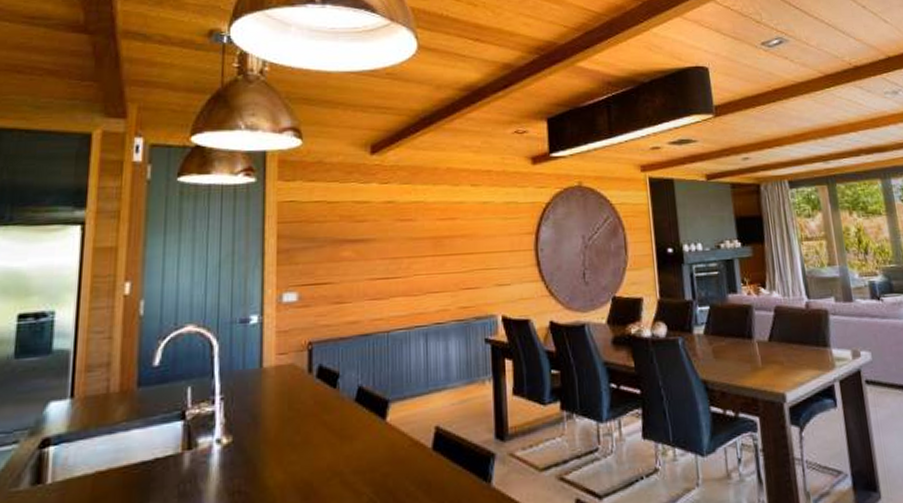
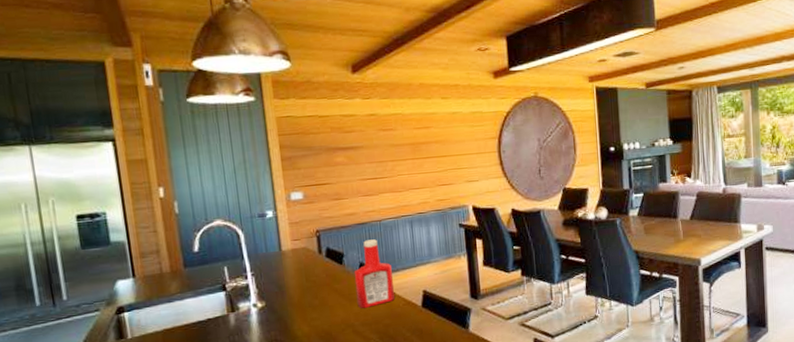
ketchup bottle: none [349,356,399,449] -> present [353,239,395,308]

